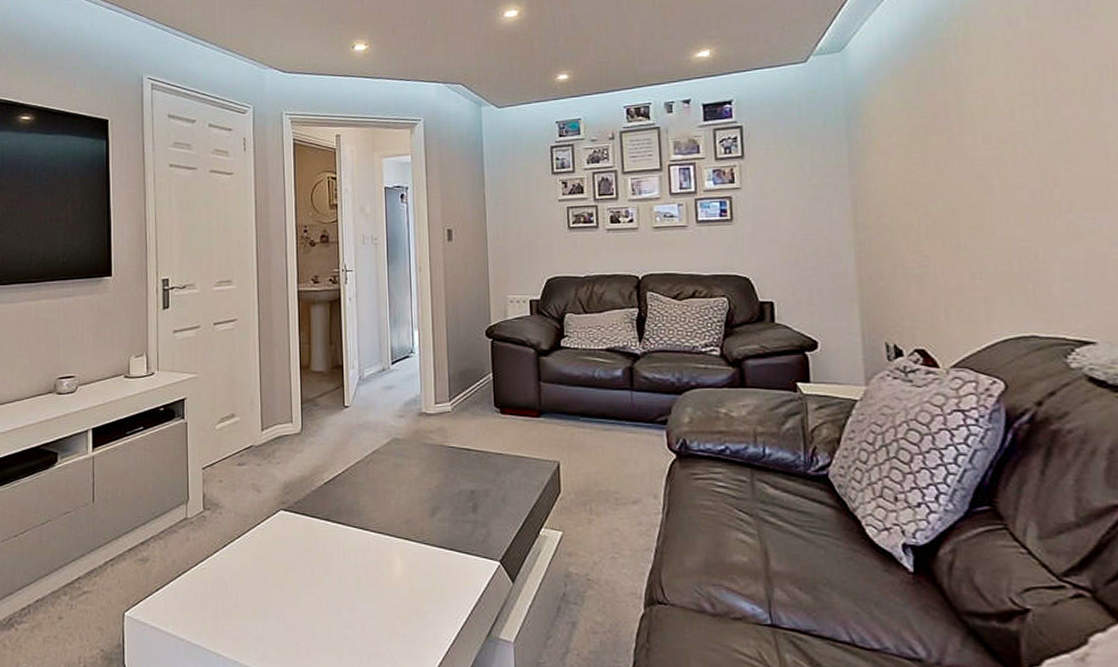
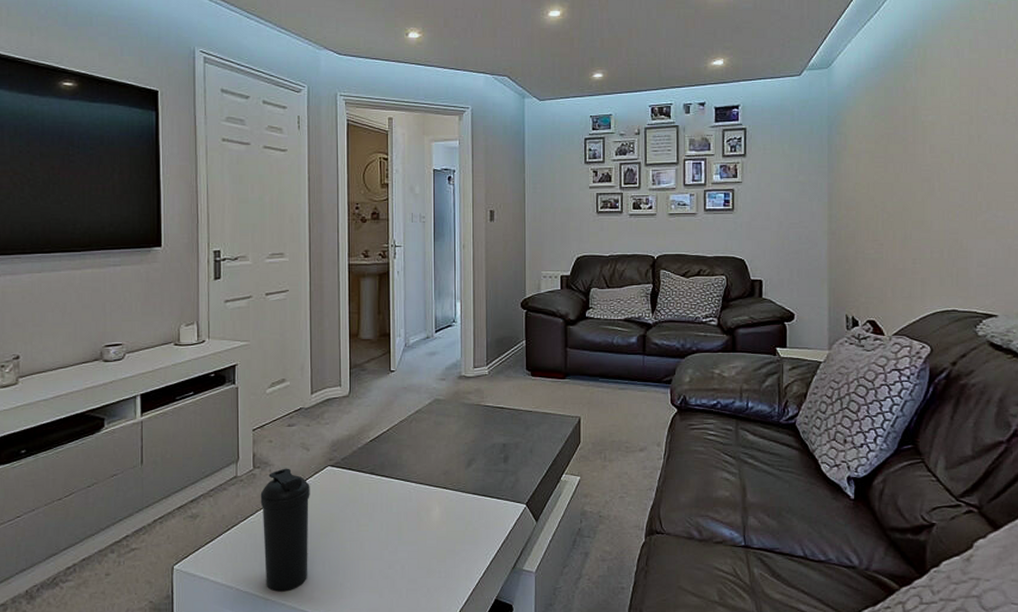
water bottle: none [211,511,262,648] -> present [260,468,310,592]

